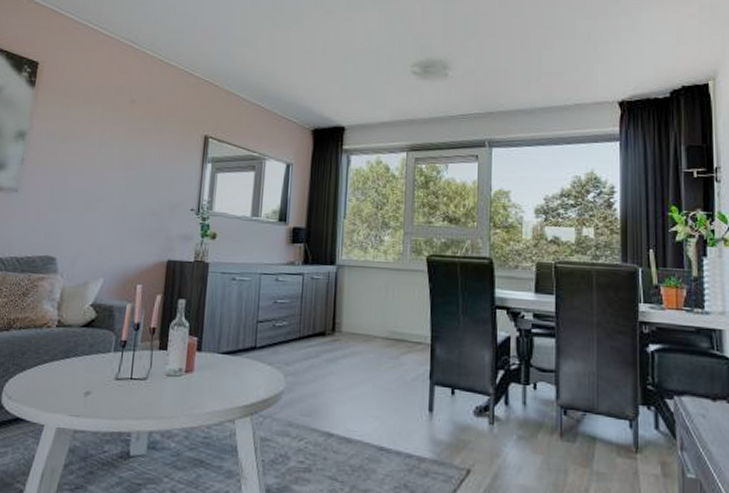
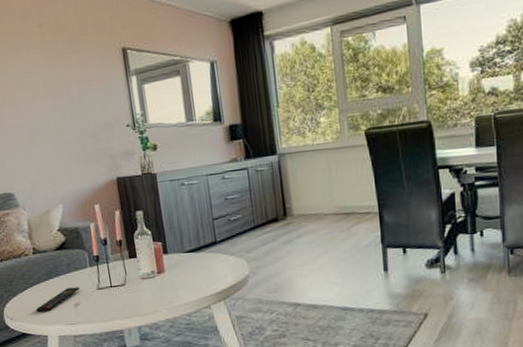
remote control: none [40,371,97,397] -> present [35,286,80,313]

